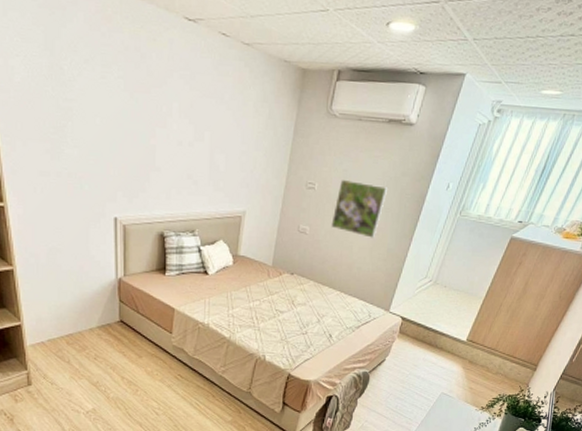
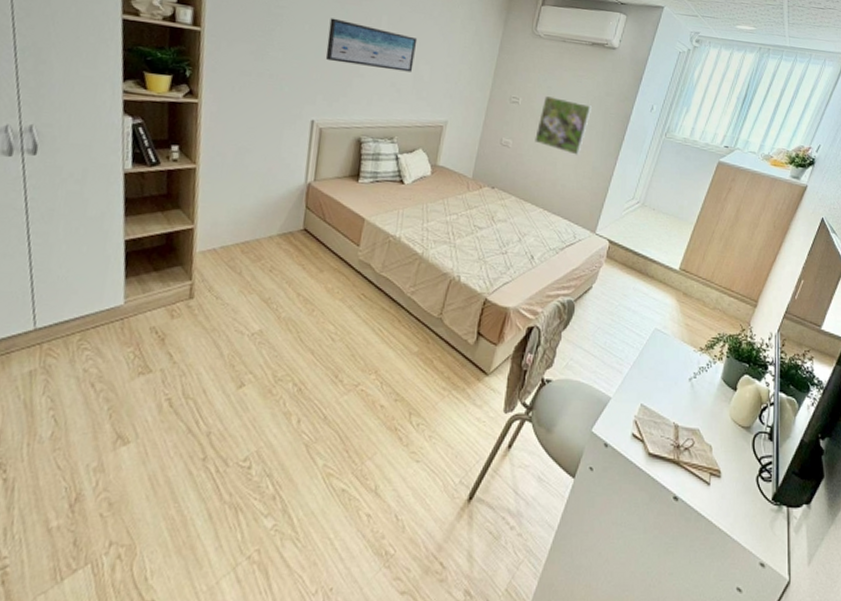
wall art: none [120,109,211,163] -> present [325,18,418,72]

